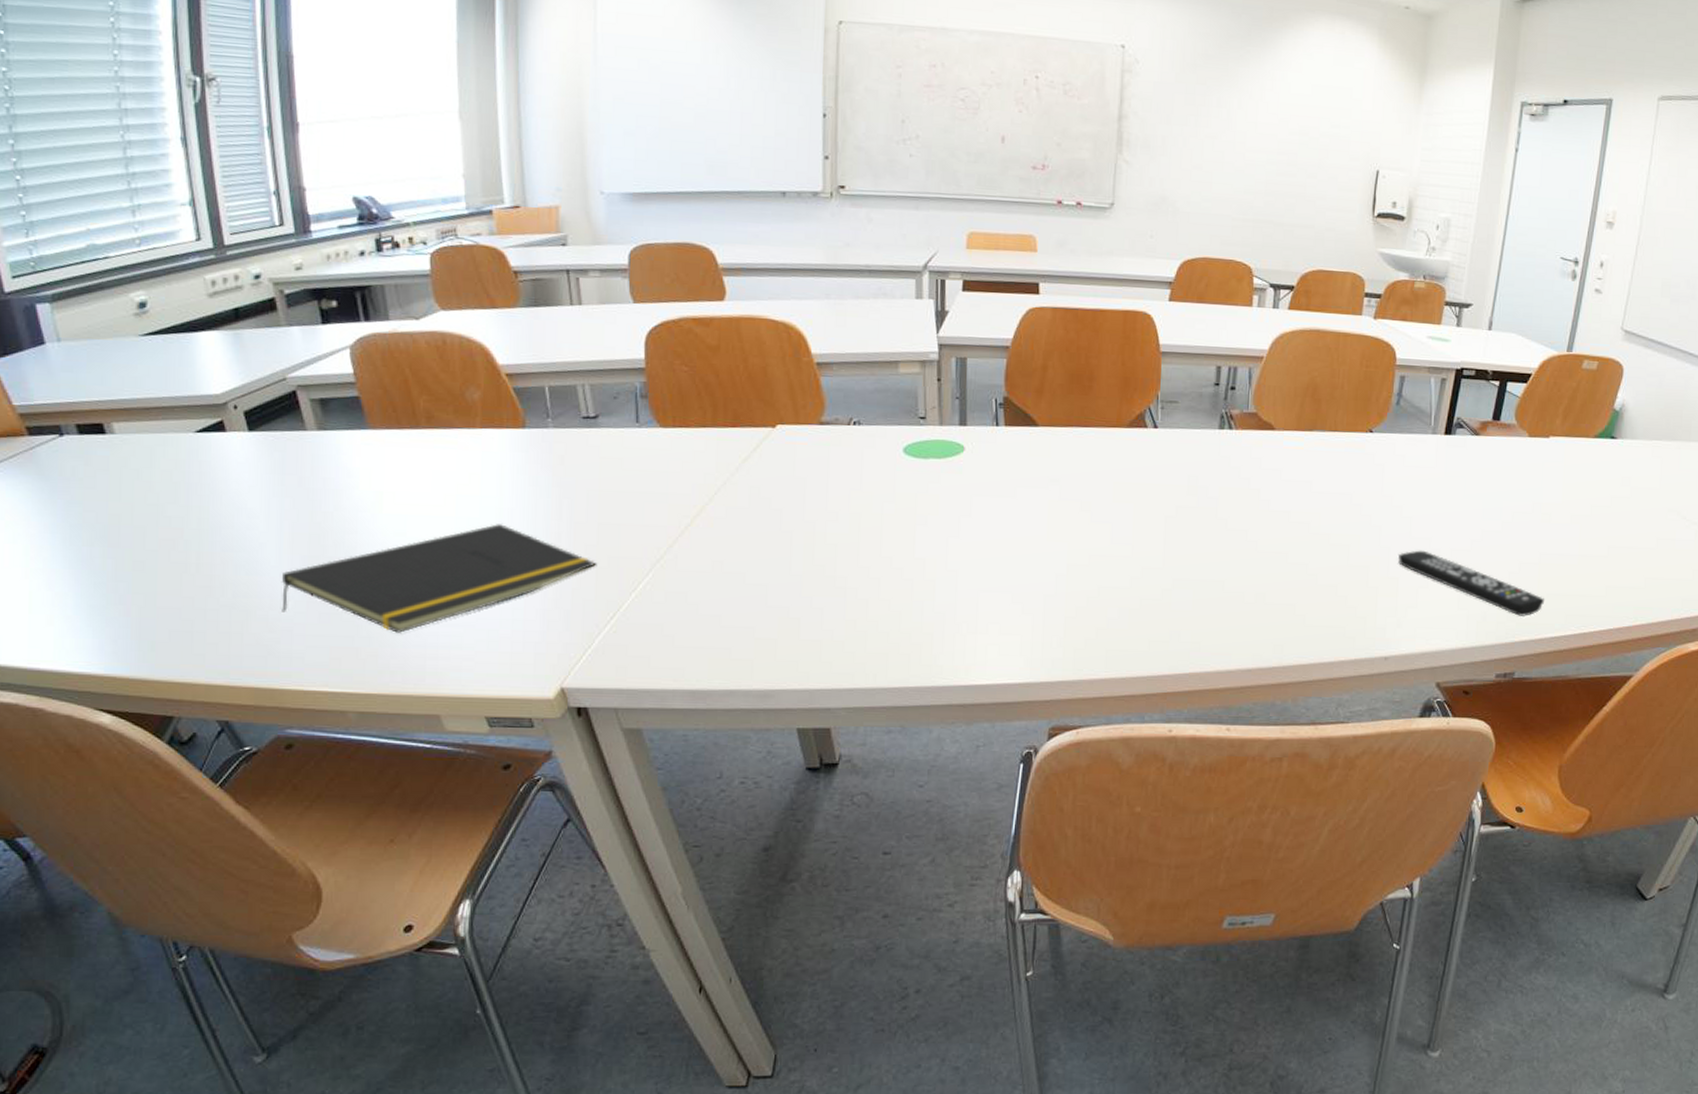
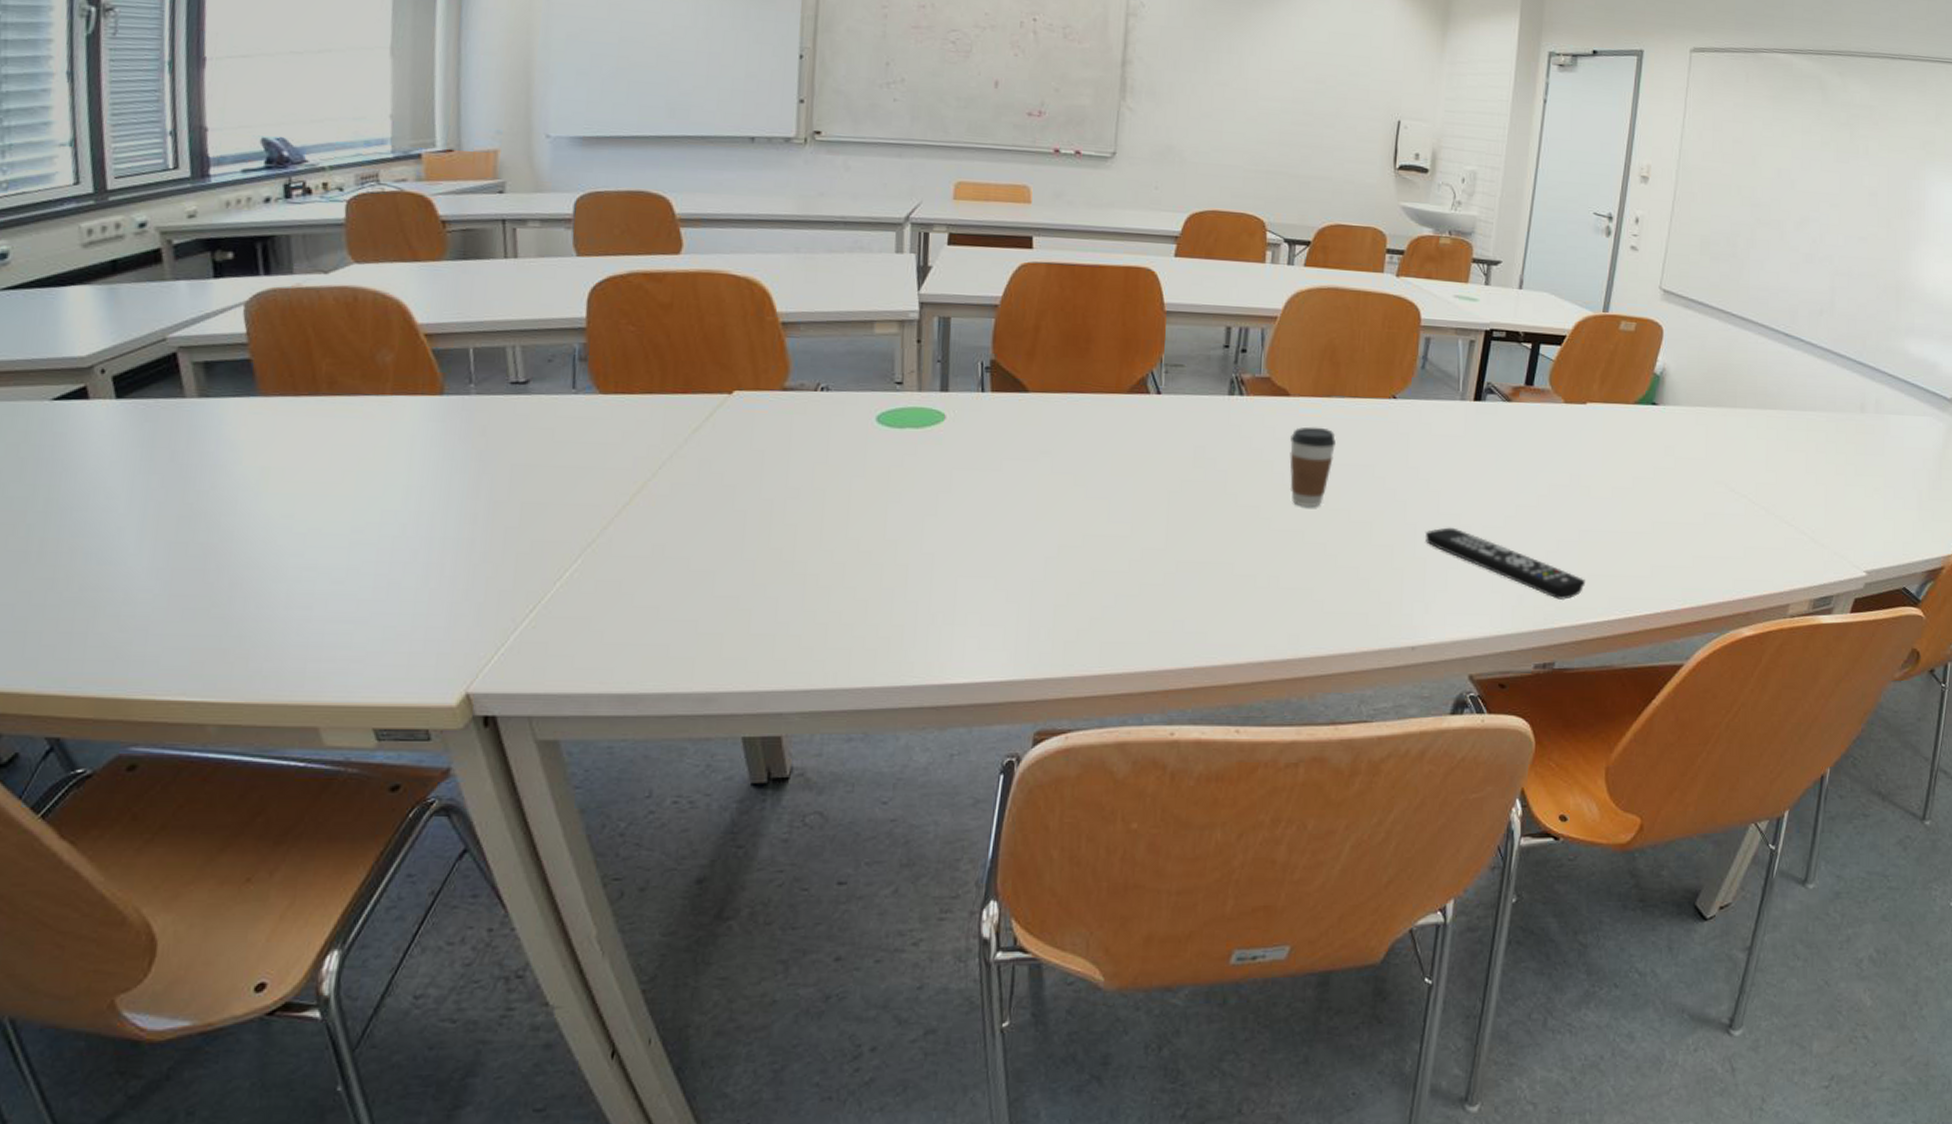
notepad: present [281,524,596,633] -> none [137,504,516,631]
coffee cup: none [1275,458,1317,531] -> present [1289,427,1336,507]

